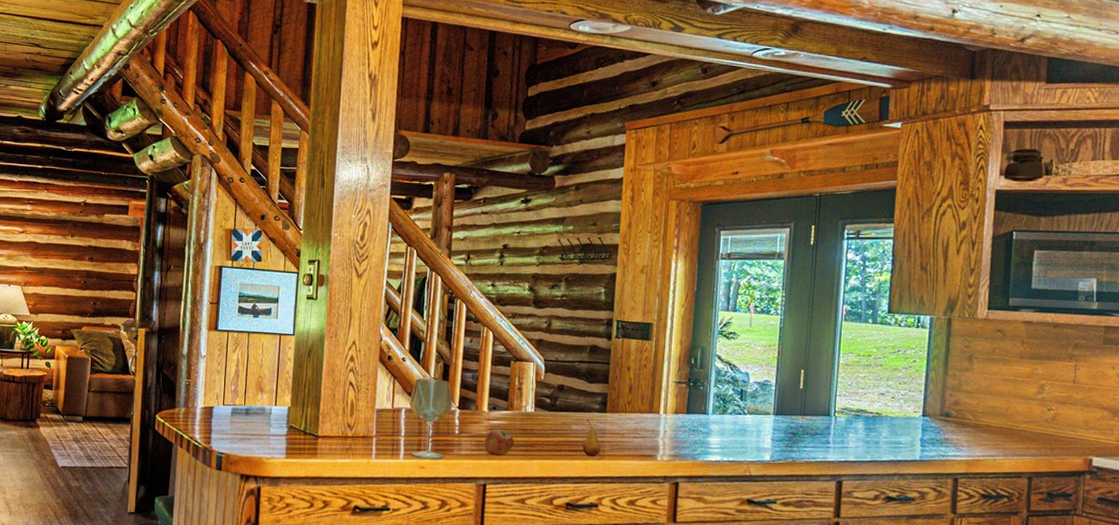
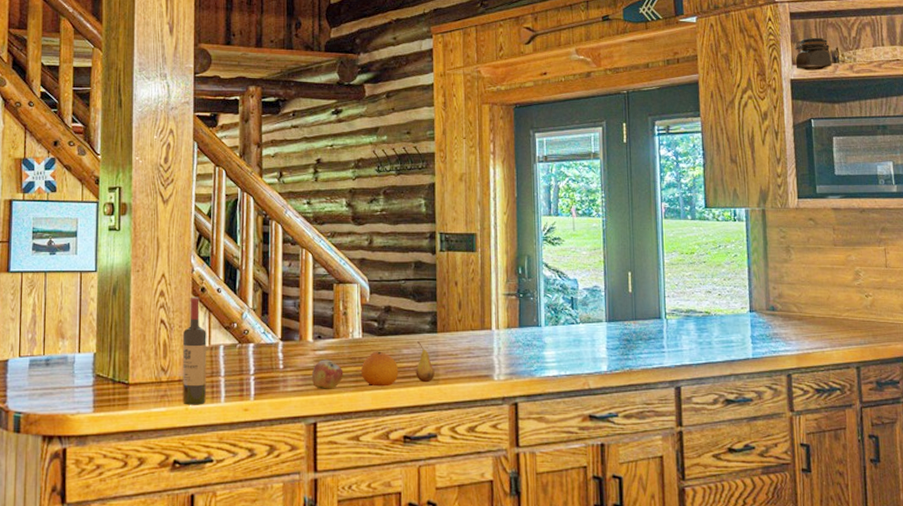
wine bottle: none [365,363,390,460] -> present [182,297,206,405]
wine glass: present [409,378,453,460] -> none [228,310,275,400]
fruit: none [531,425,567,458] -> present [361,351,399,387]

